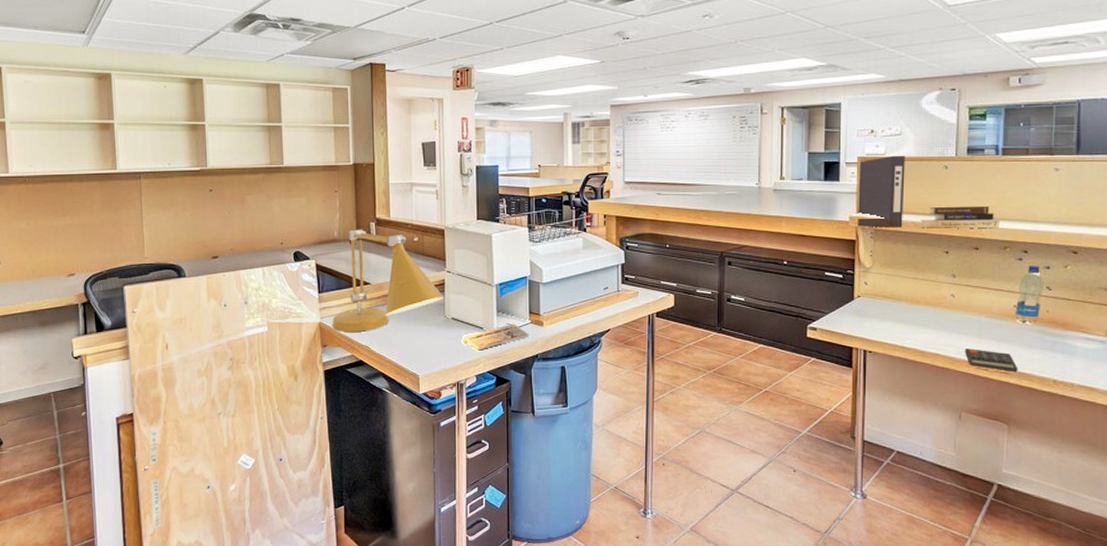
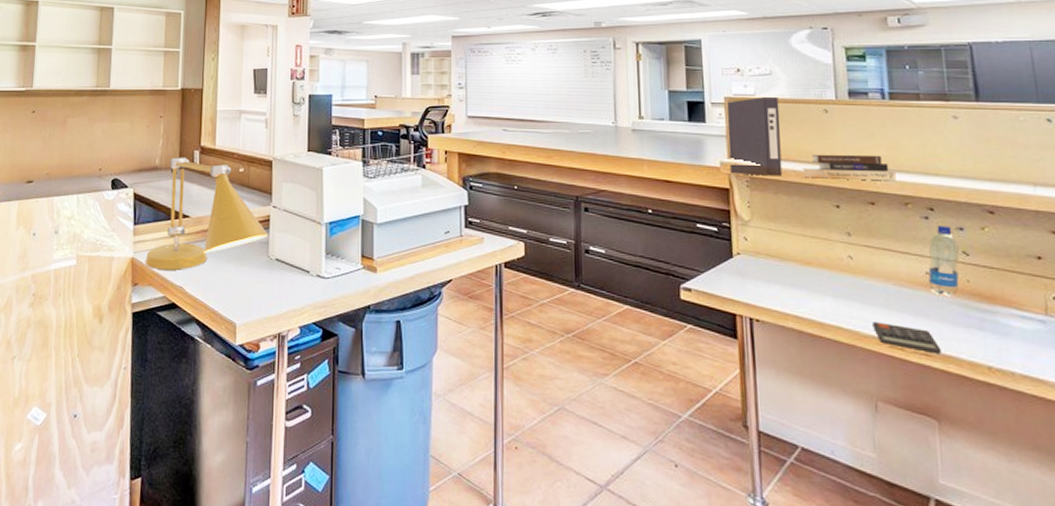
computer keyboard: present [462,323,529,351] -> none [286,268,360,298]

